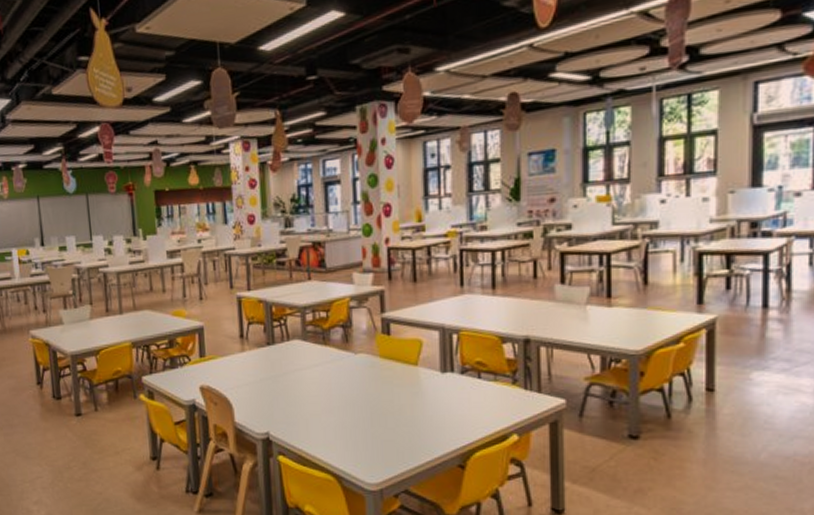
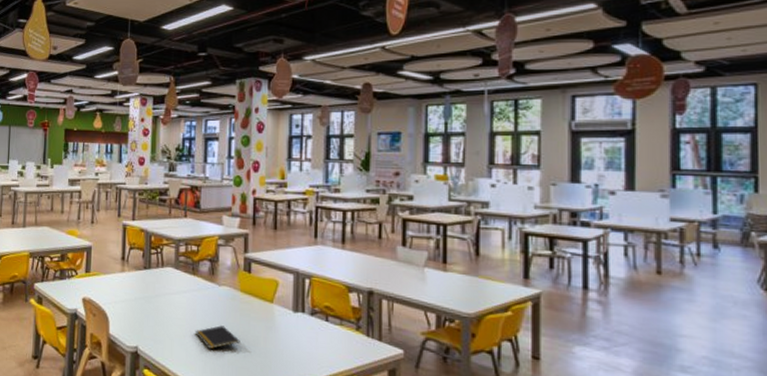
notepad: none [331,398,384,424] -> present [194,325,240,349]

